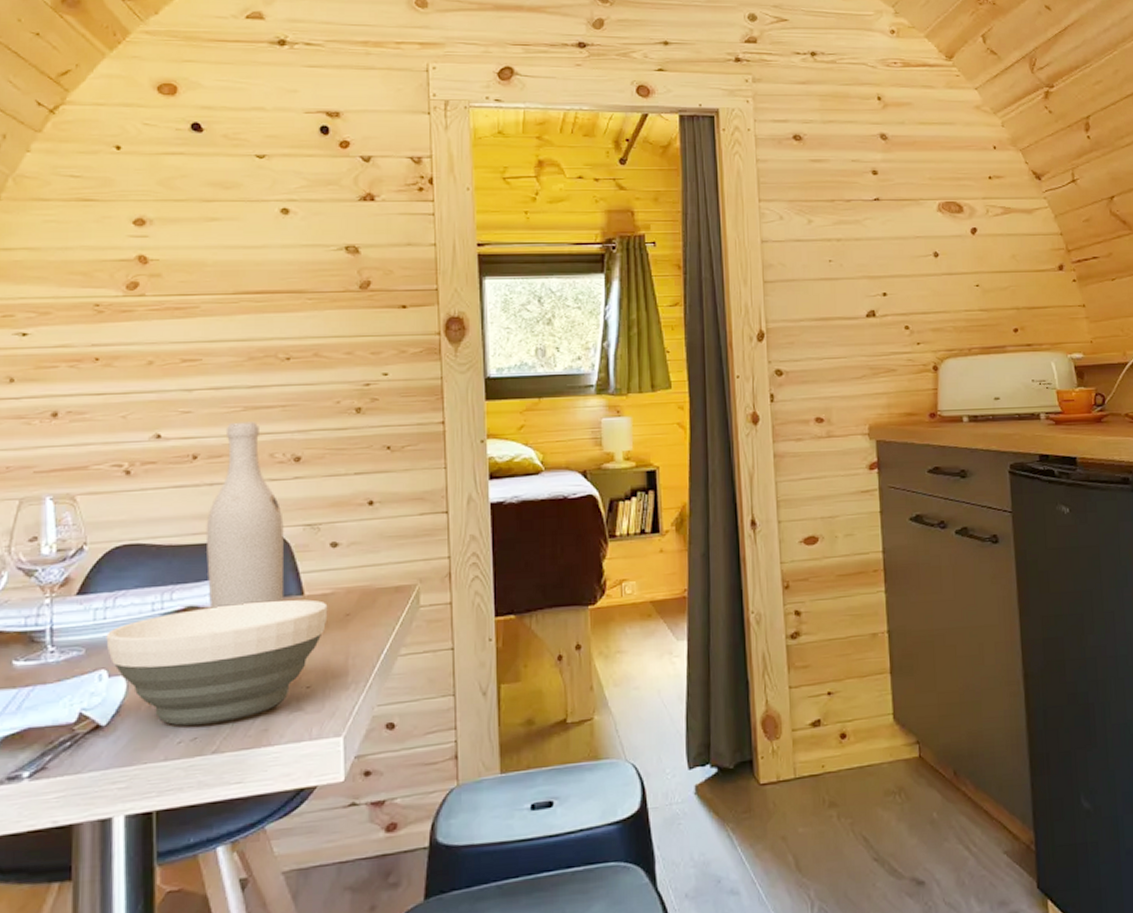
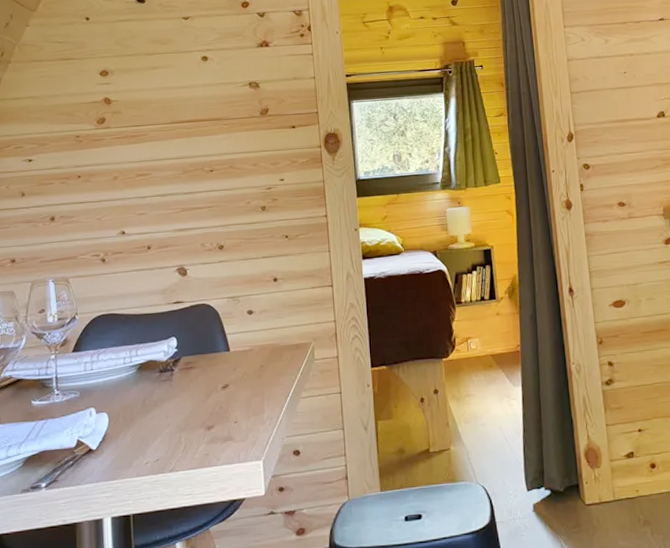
bowl: present [106,599,328,726] -> none [93,355,248,451]
wine bottle: present [205,421,285,608] -> none [158,219,216,362]

